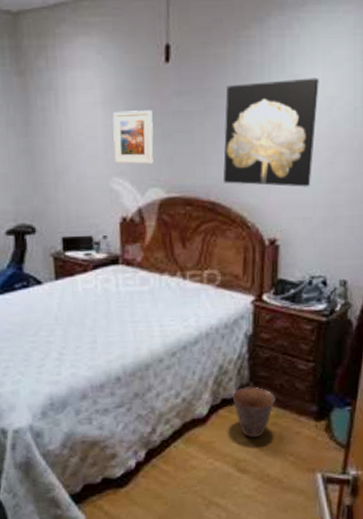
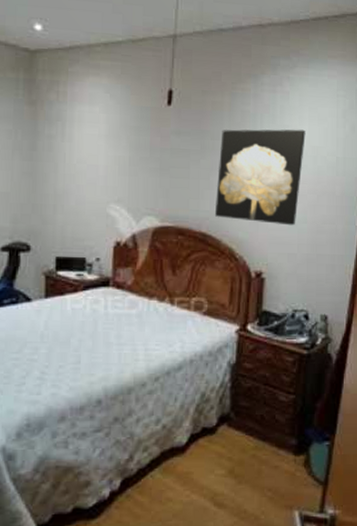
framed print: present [112,110,154,164] -> none [114,144,152,194]
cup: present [232,386,275,438] -> none [213,416,255,471]

